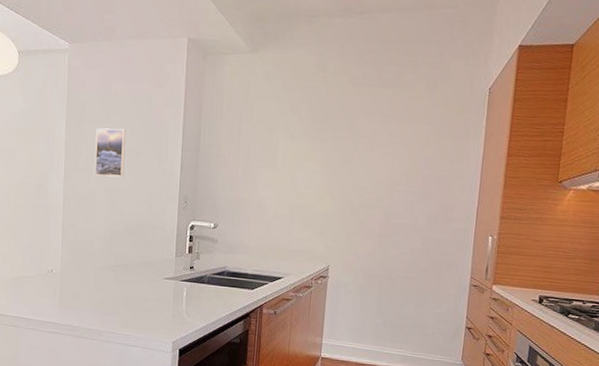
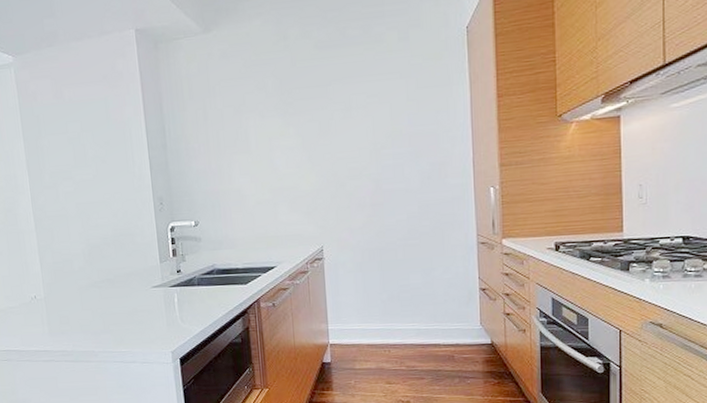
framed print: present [94,128,126,178] -> none [55,137,93,191]

